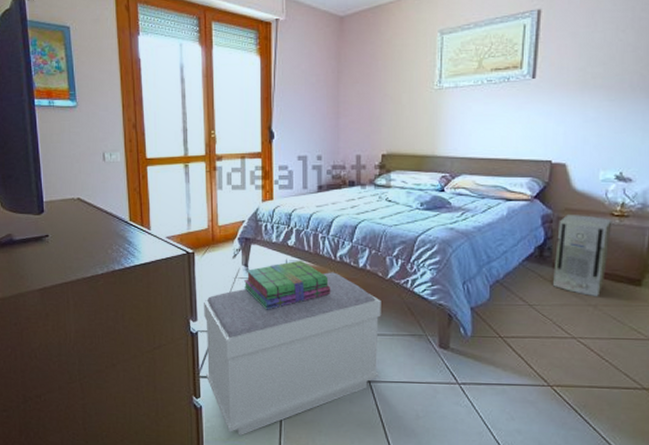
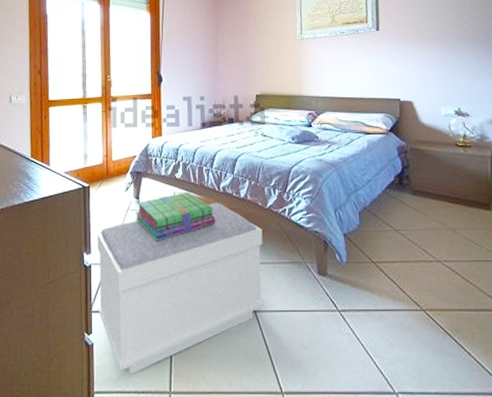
air purifier: present [553,215,613,297] -> none [412,146,459,222]

